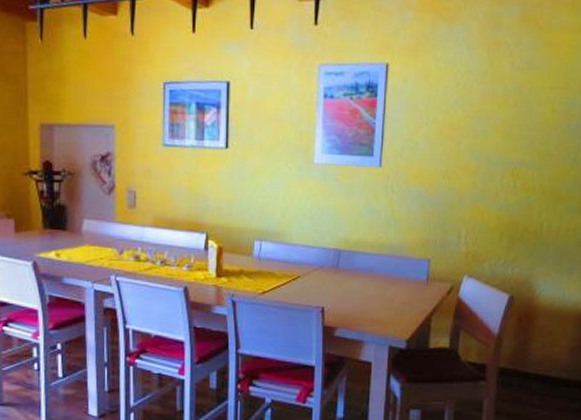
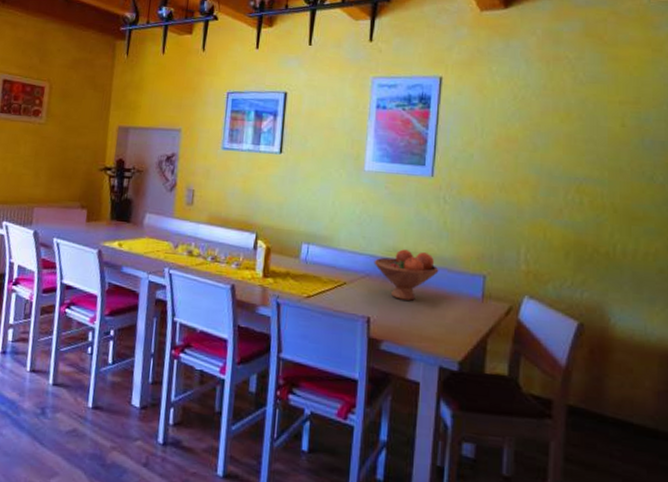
fruit bowl: none [326,240,388,288] -> present [374,249,439,301]

